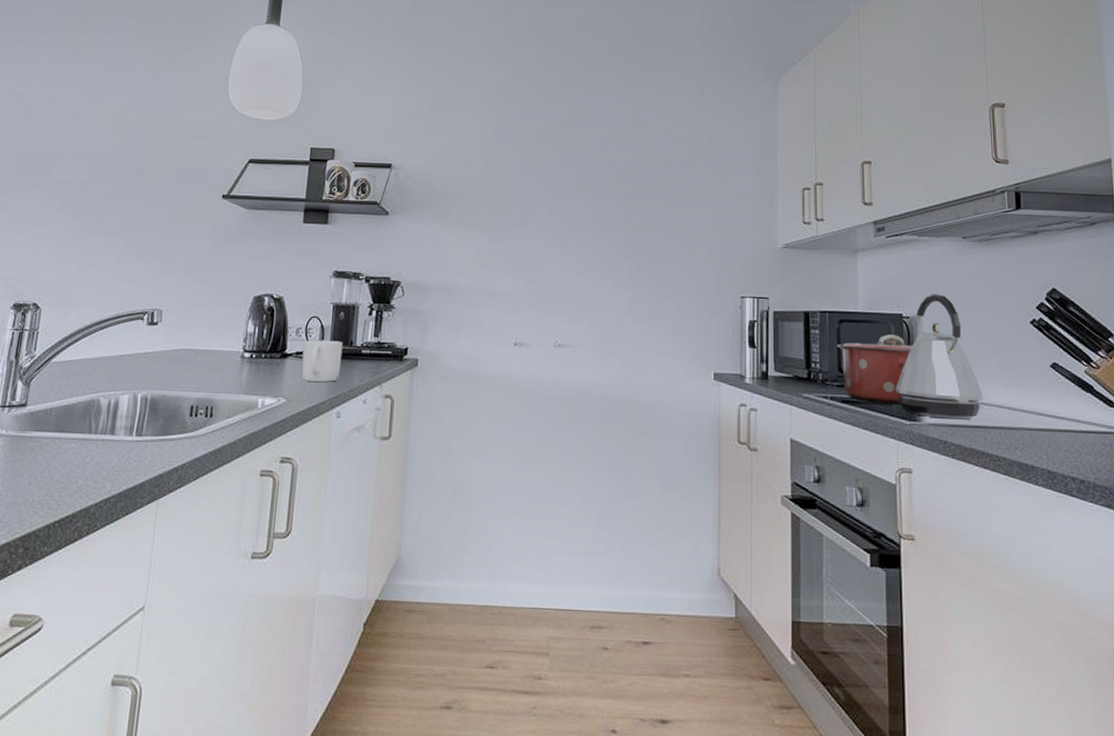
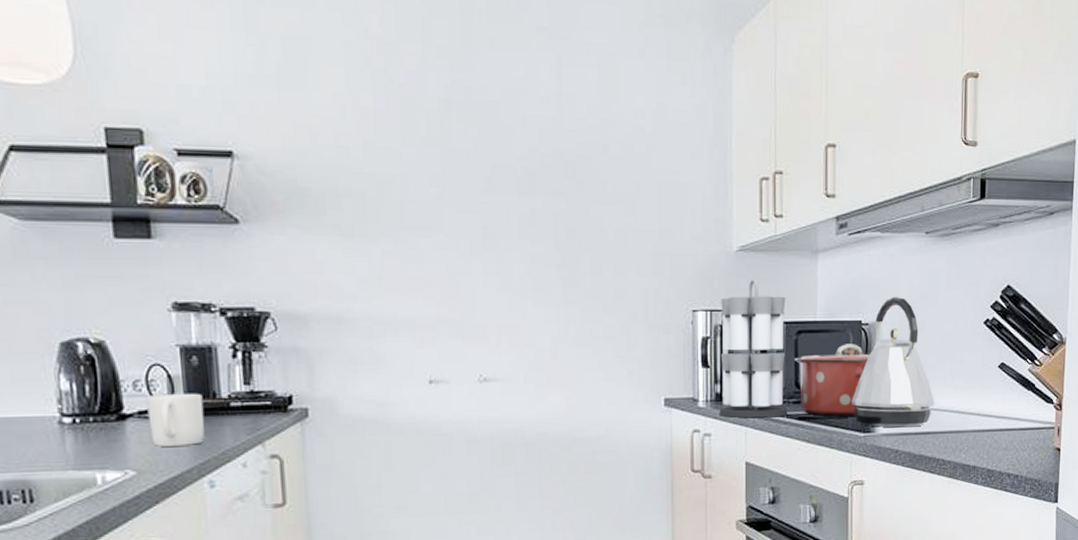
spice rack: none [765,272,832,399] -> present [719,279,788,418]

